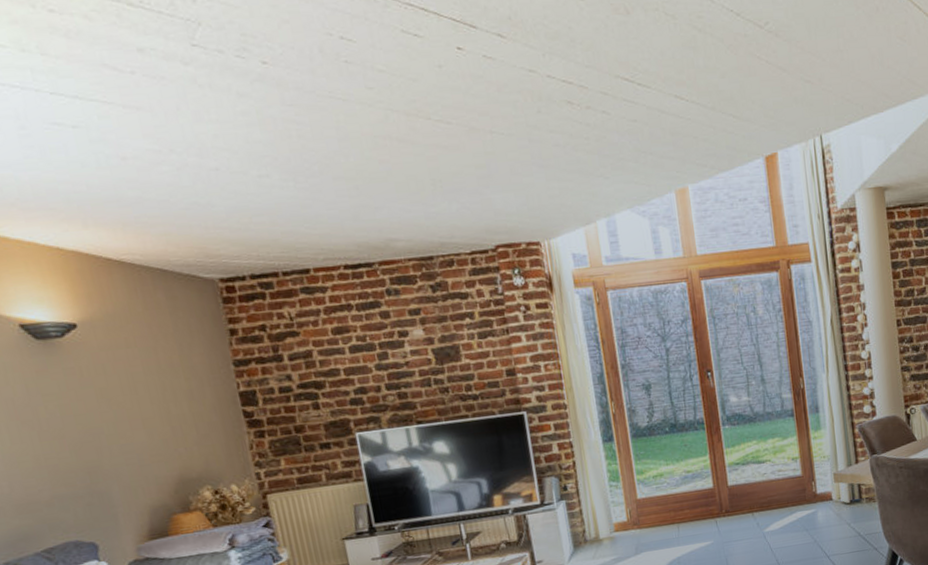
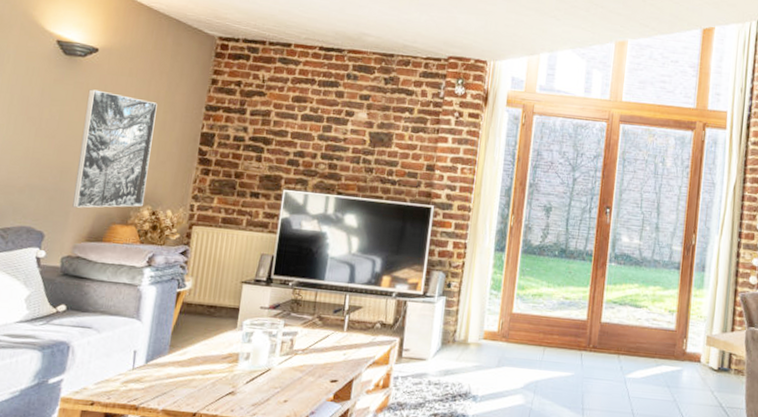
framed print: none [84,370,201,508] -> present [72,89,157,208]

